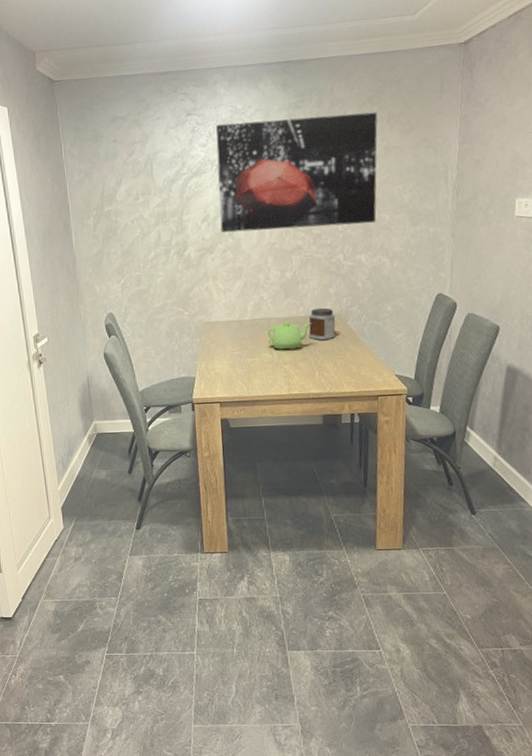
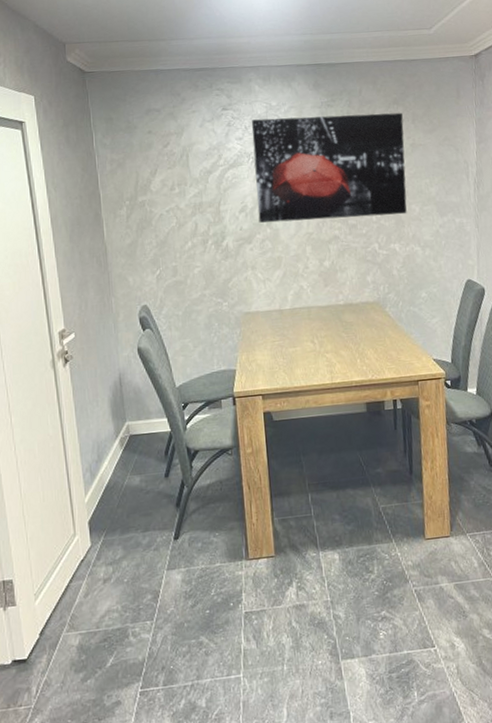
teapot: present [268,321,311,350] -> none [308,310,351,339]
jar: present [308,307,336,341] -> none [348,295,375,328]

